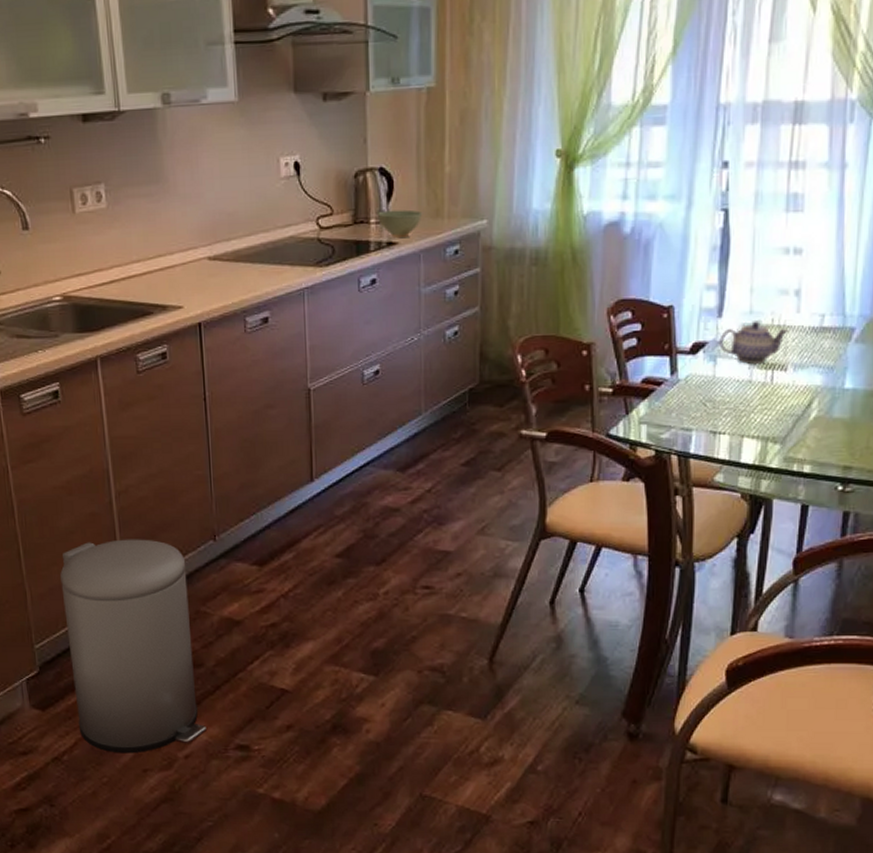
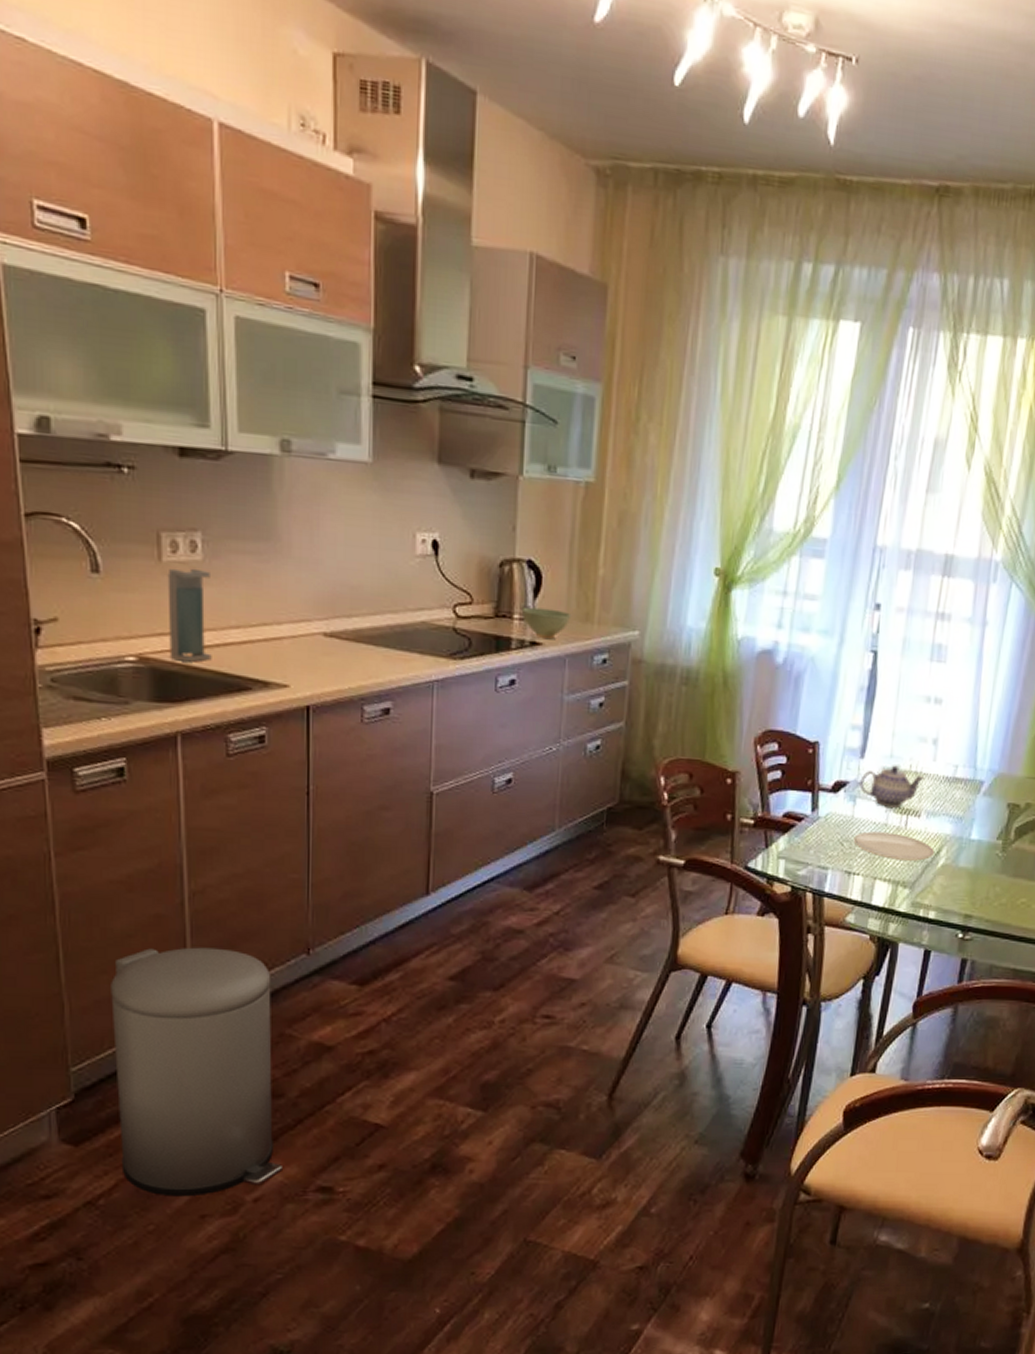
soap dispenser: none [80,215,120,296] -> present [167,568,212,662]
plate: none [716,389,806,416] -> present [853,831,935,861]

